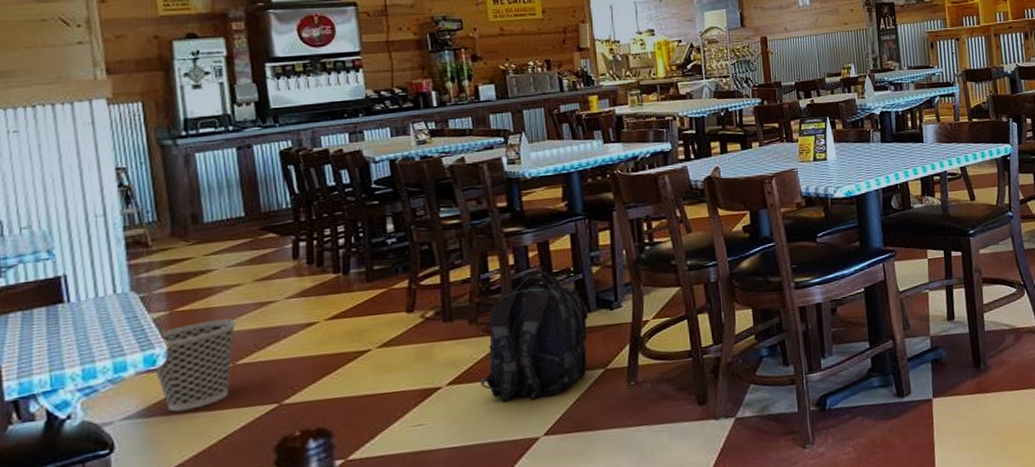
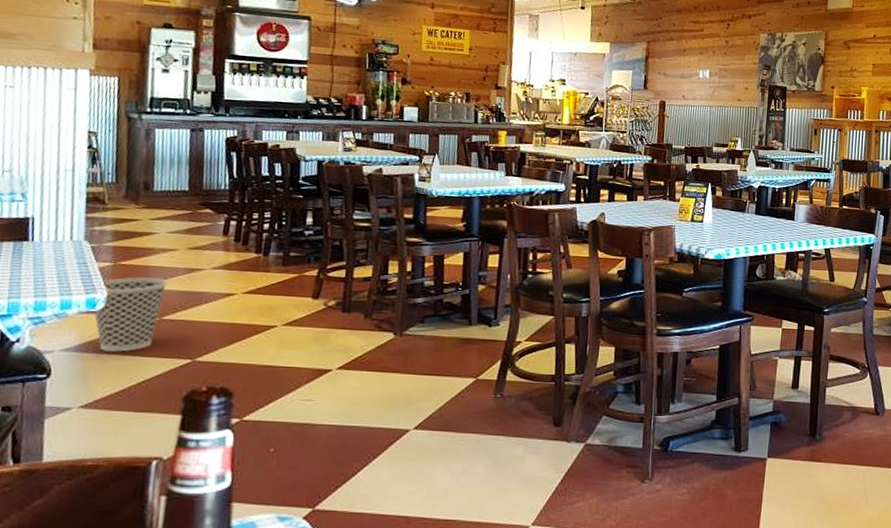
backpack: present [481,269,588,402] -> none [366,279,469,396]

